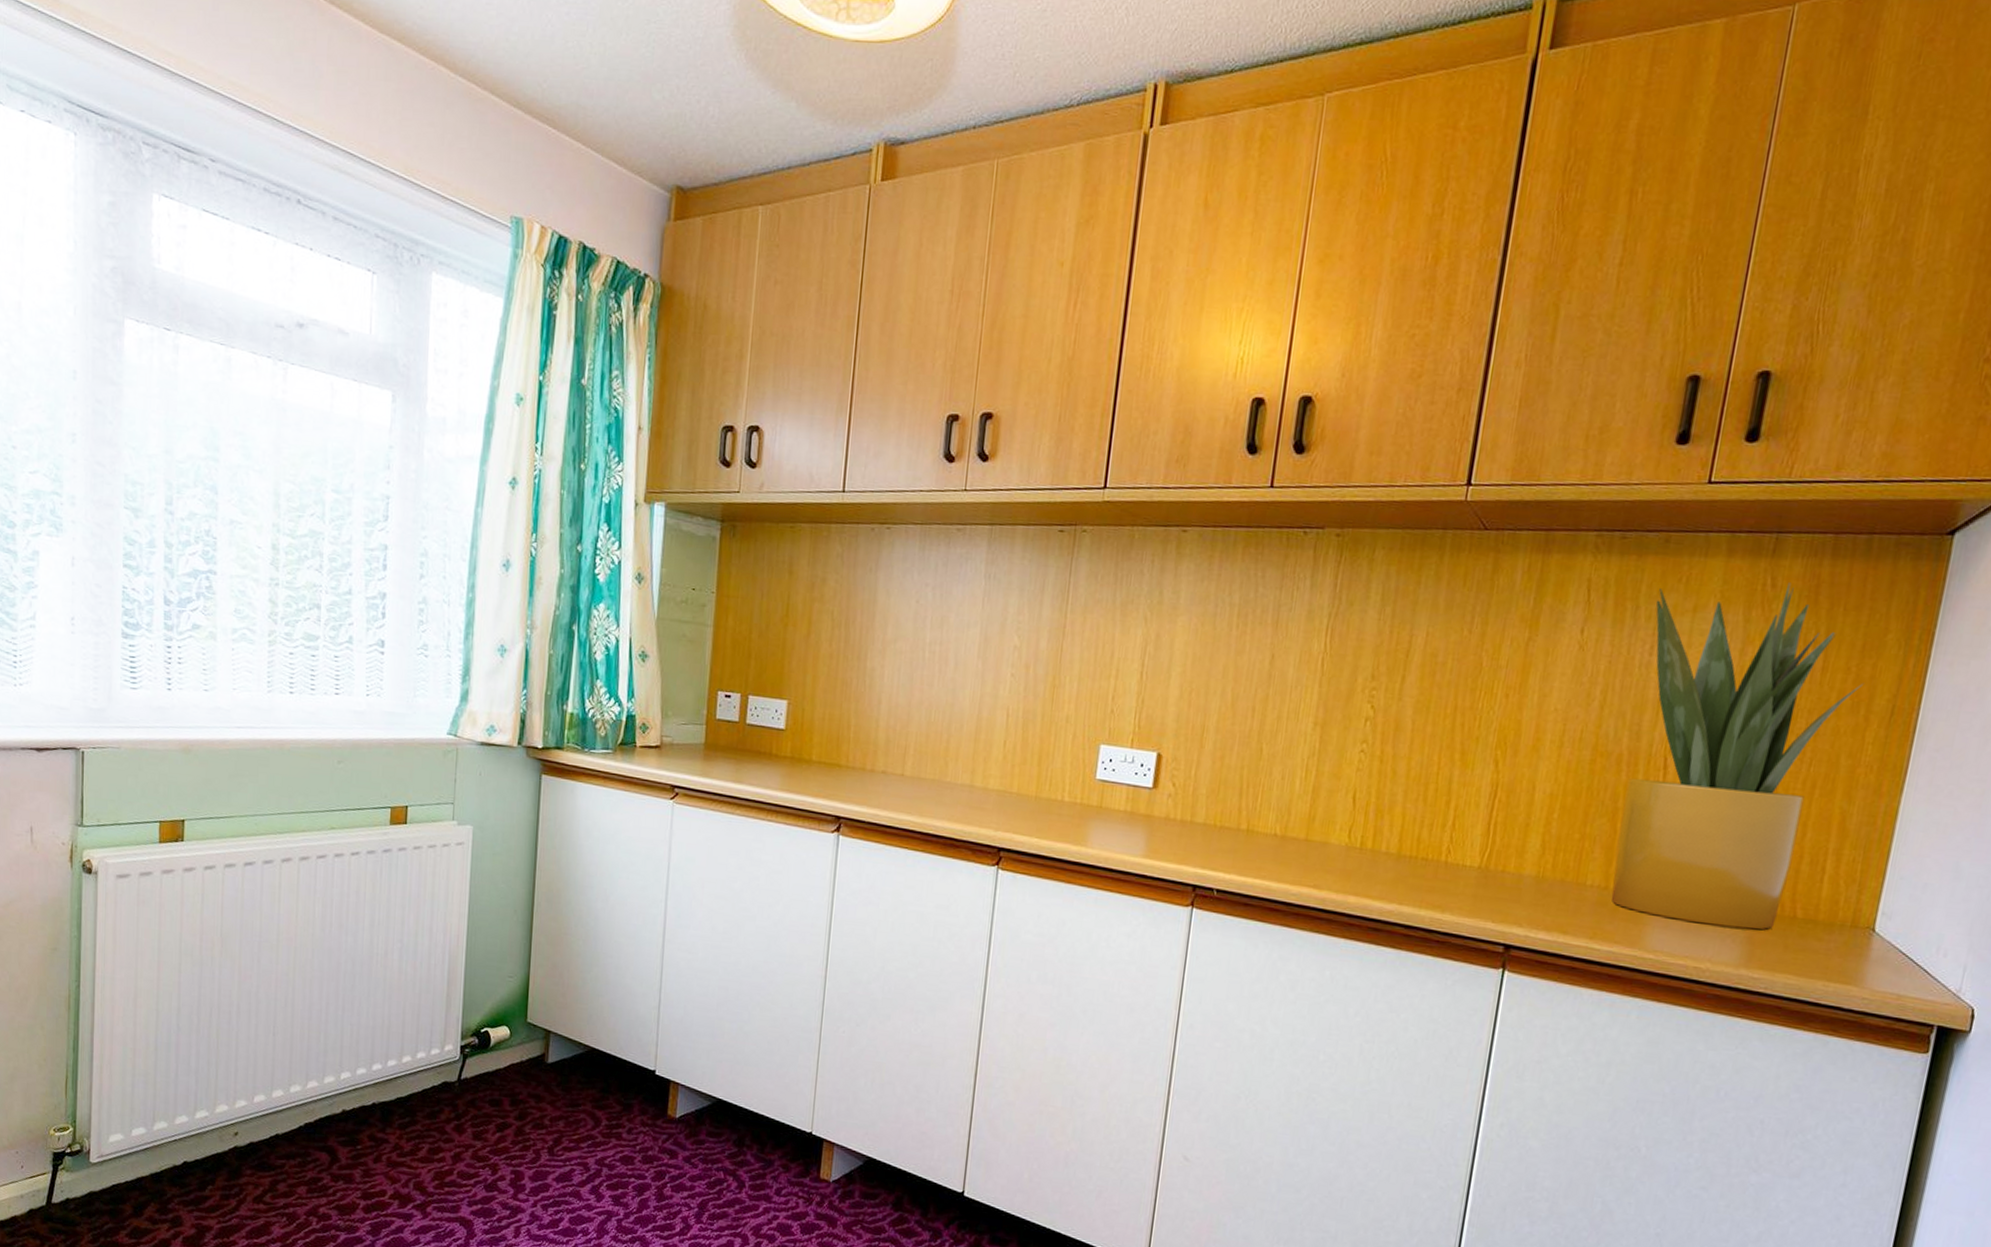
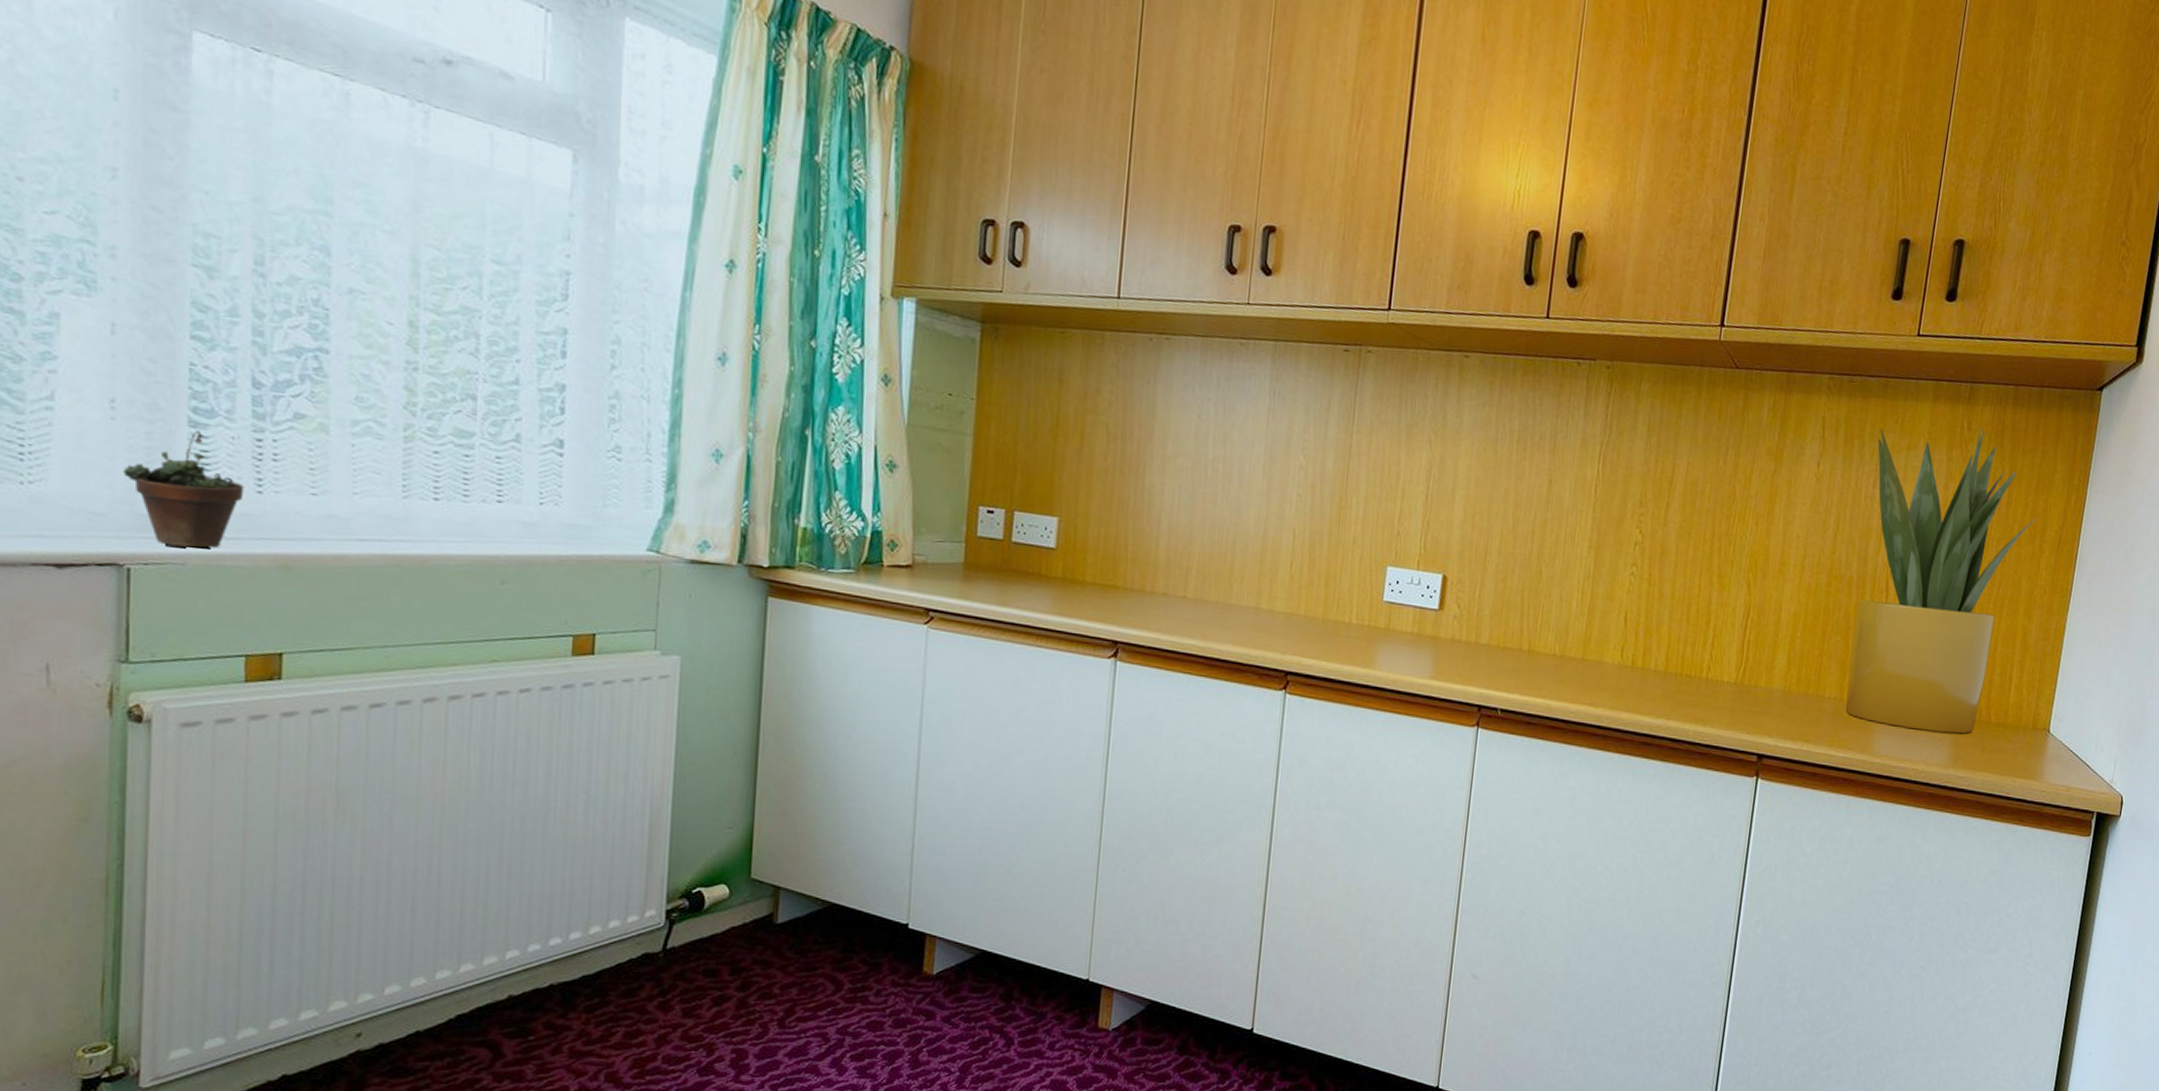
succulent plant: none [79,641,159,735] -> present [123,431,244,549]

